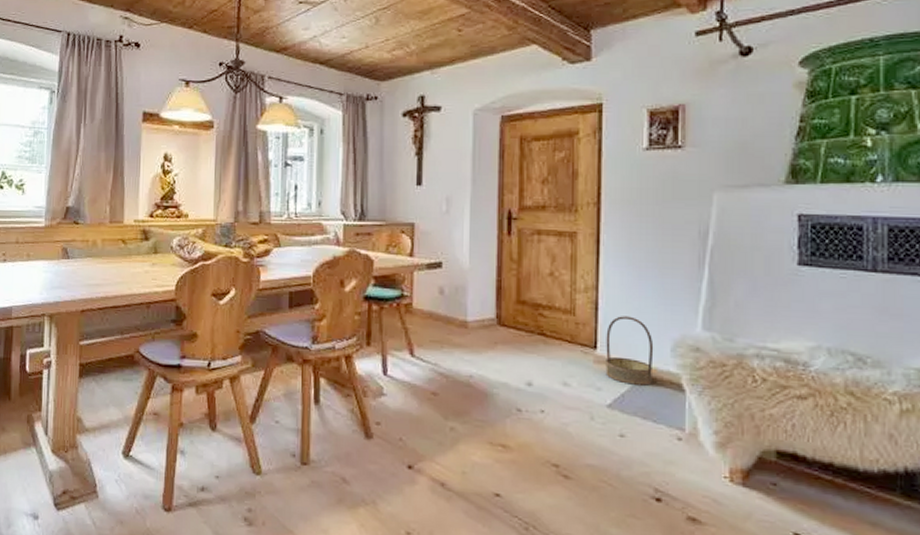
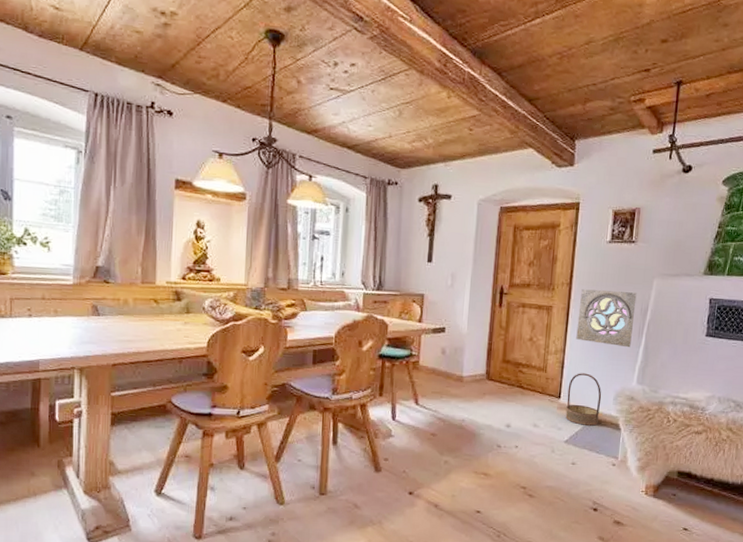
wall ornament: none [612,209,691,283] -> present [576,289,637,348]

